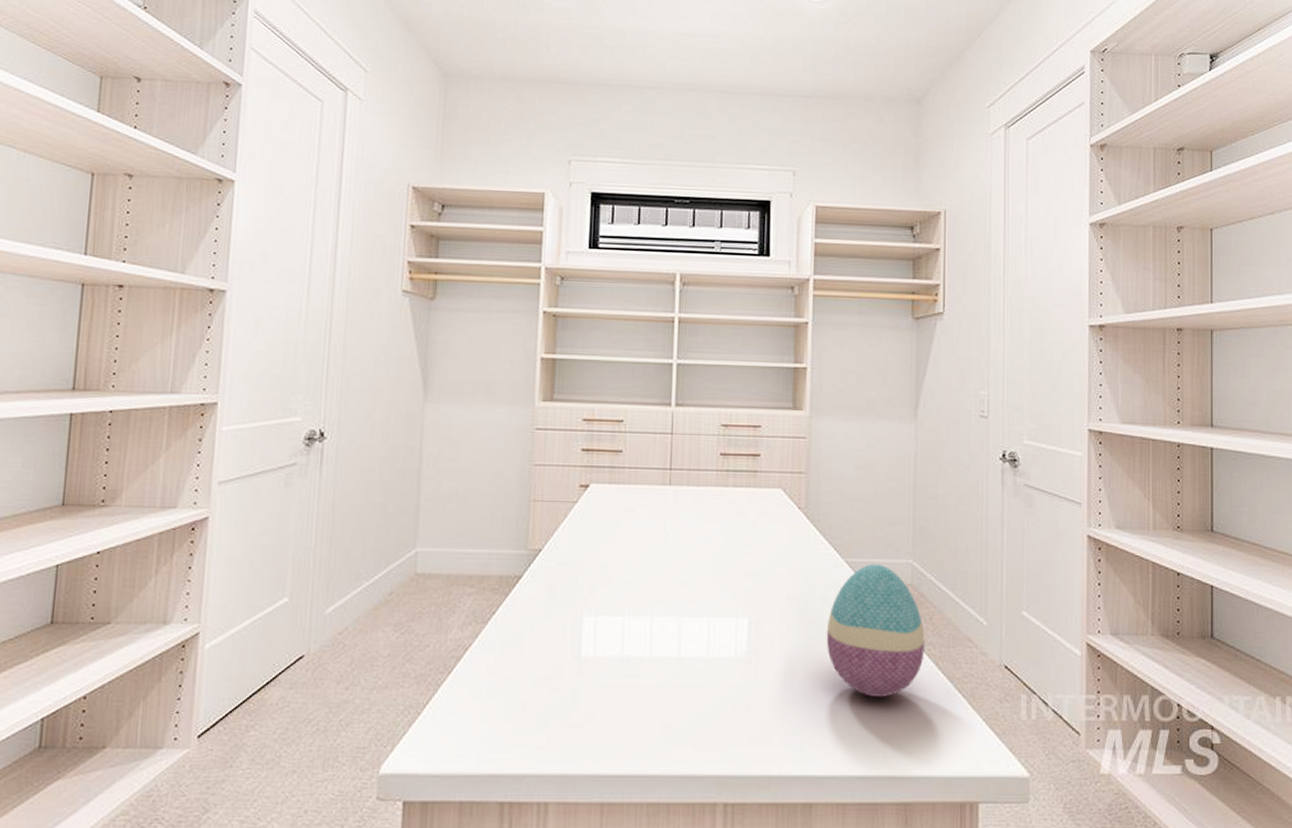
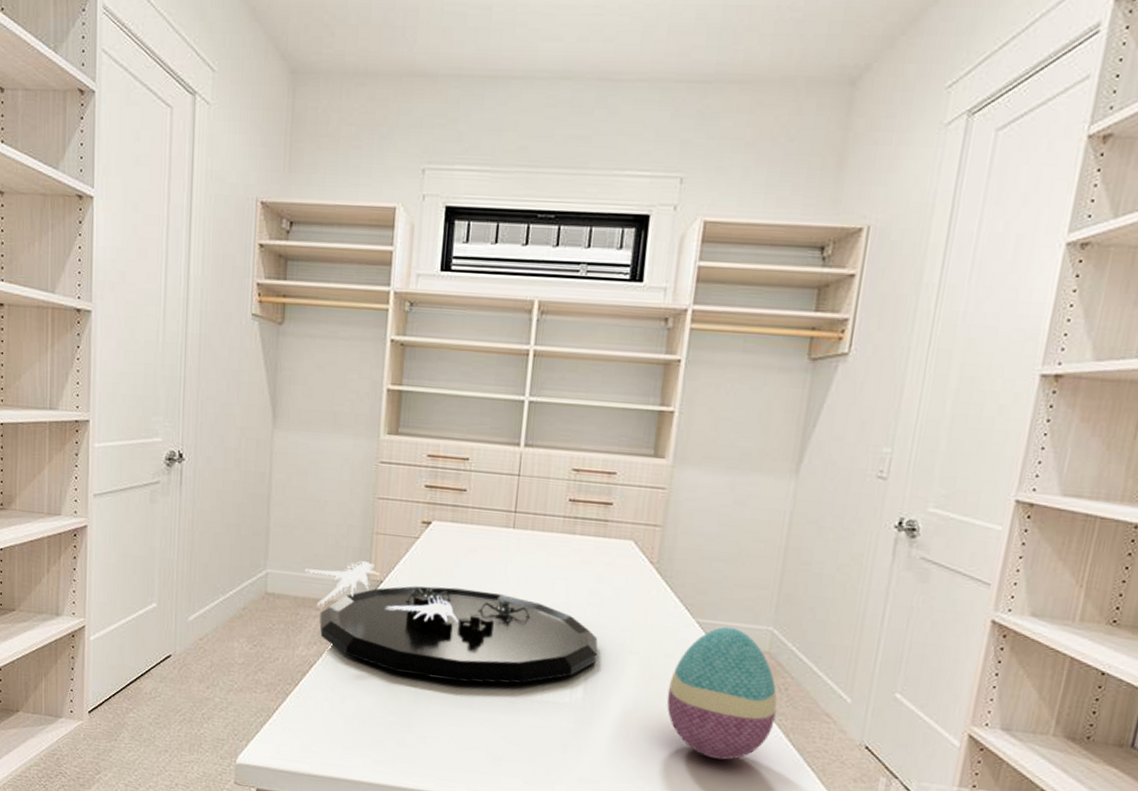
decorative tray: none [458,531,758,649] -> present [304,561,598,684]

